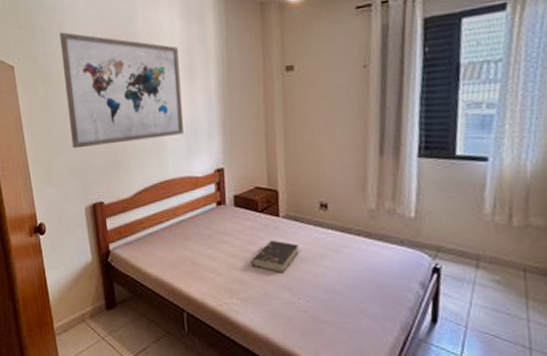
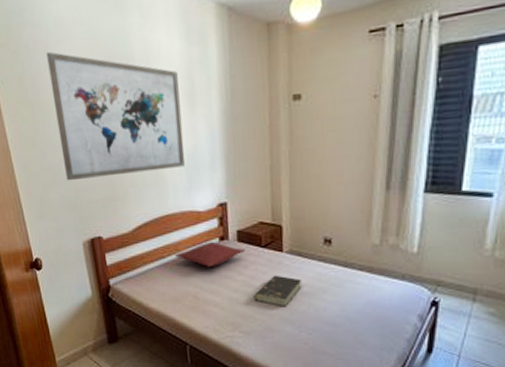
pillow: none [173,206,242,232] -> present [174,241,246,267]

